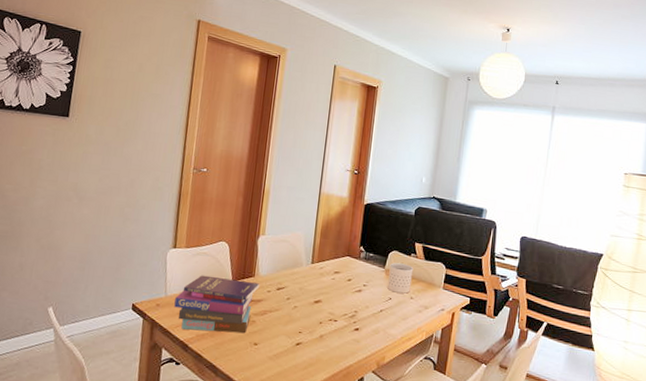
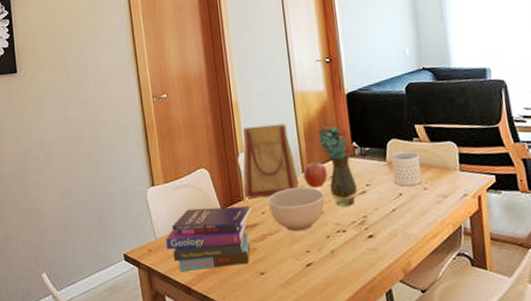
shopping bag: none [255,213,308,278] -> present [243,123,299,198]
bowl: none [275,274,326,314] -> present [267,187,325,232]
fruit: none [311,255,334,279] -> present [303,160,328,188]
vase: none [331,226,356,300] -> present [318,123,358,207]

